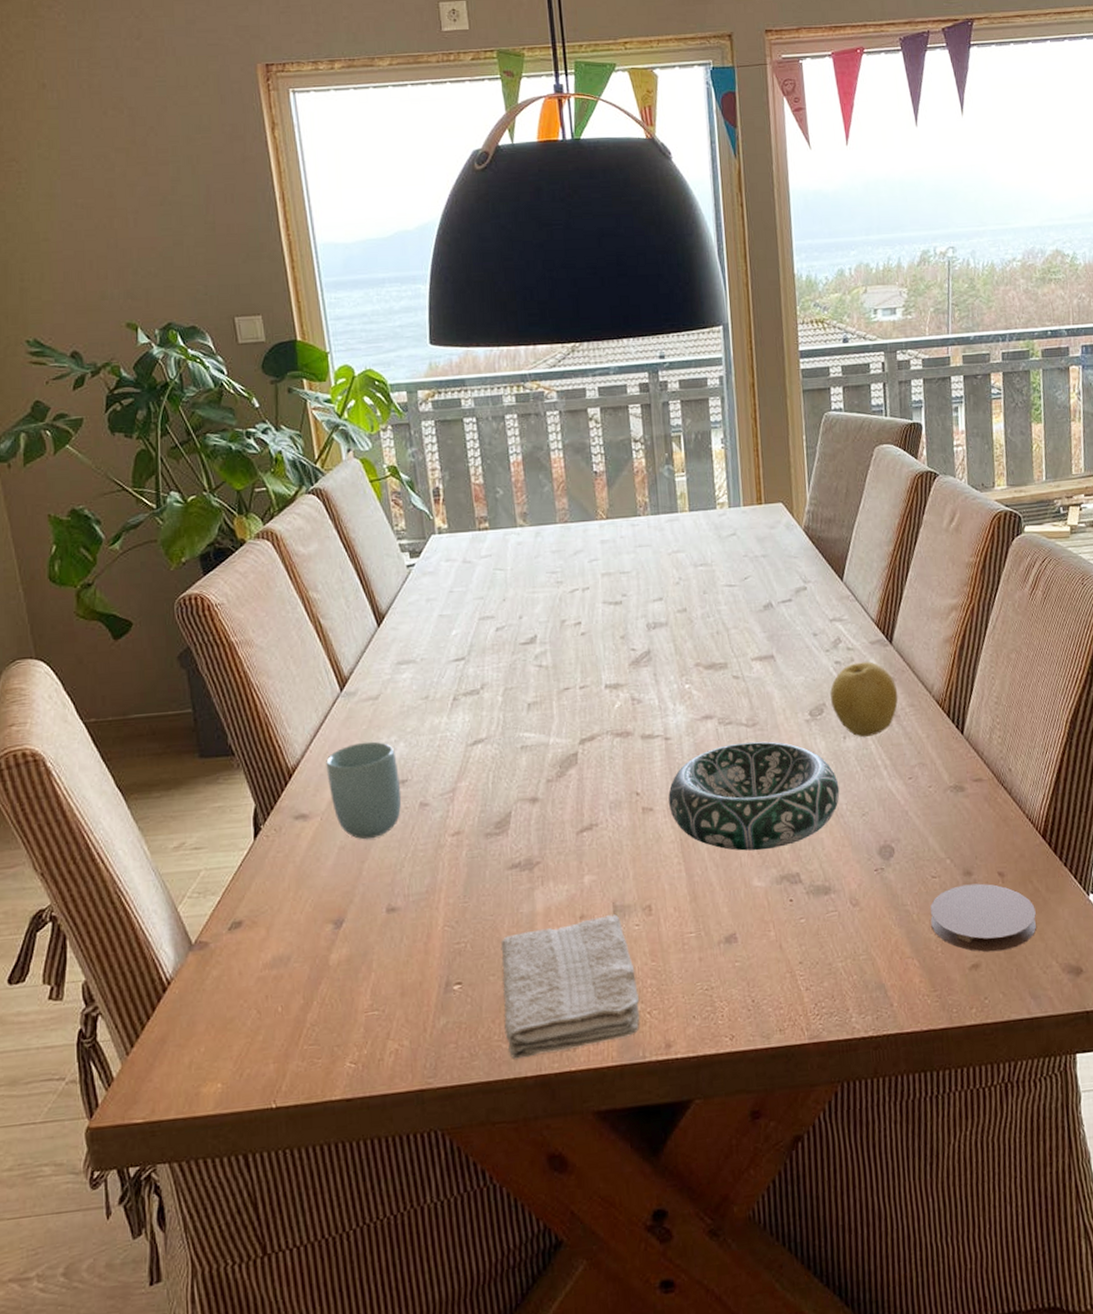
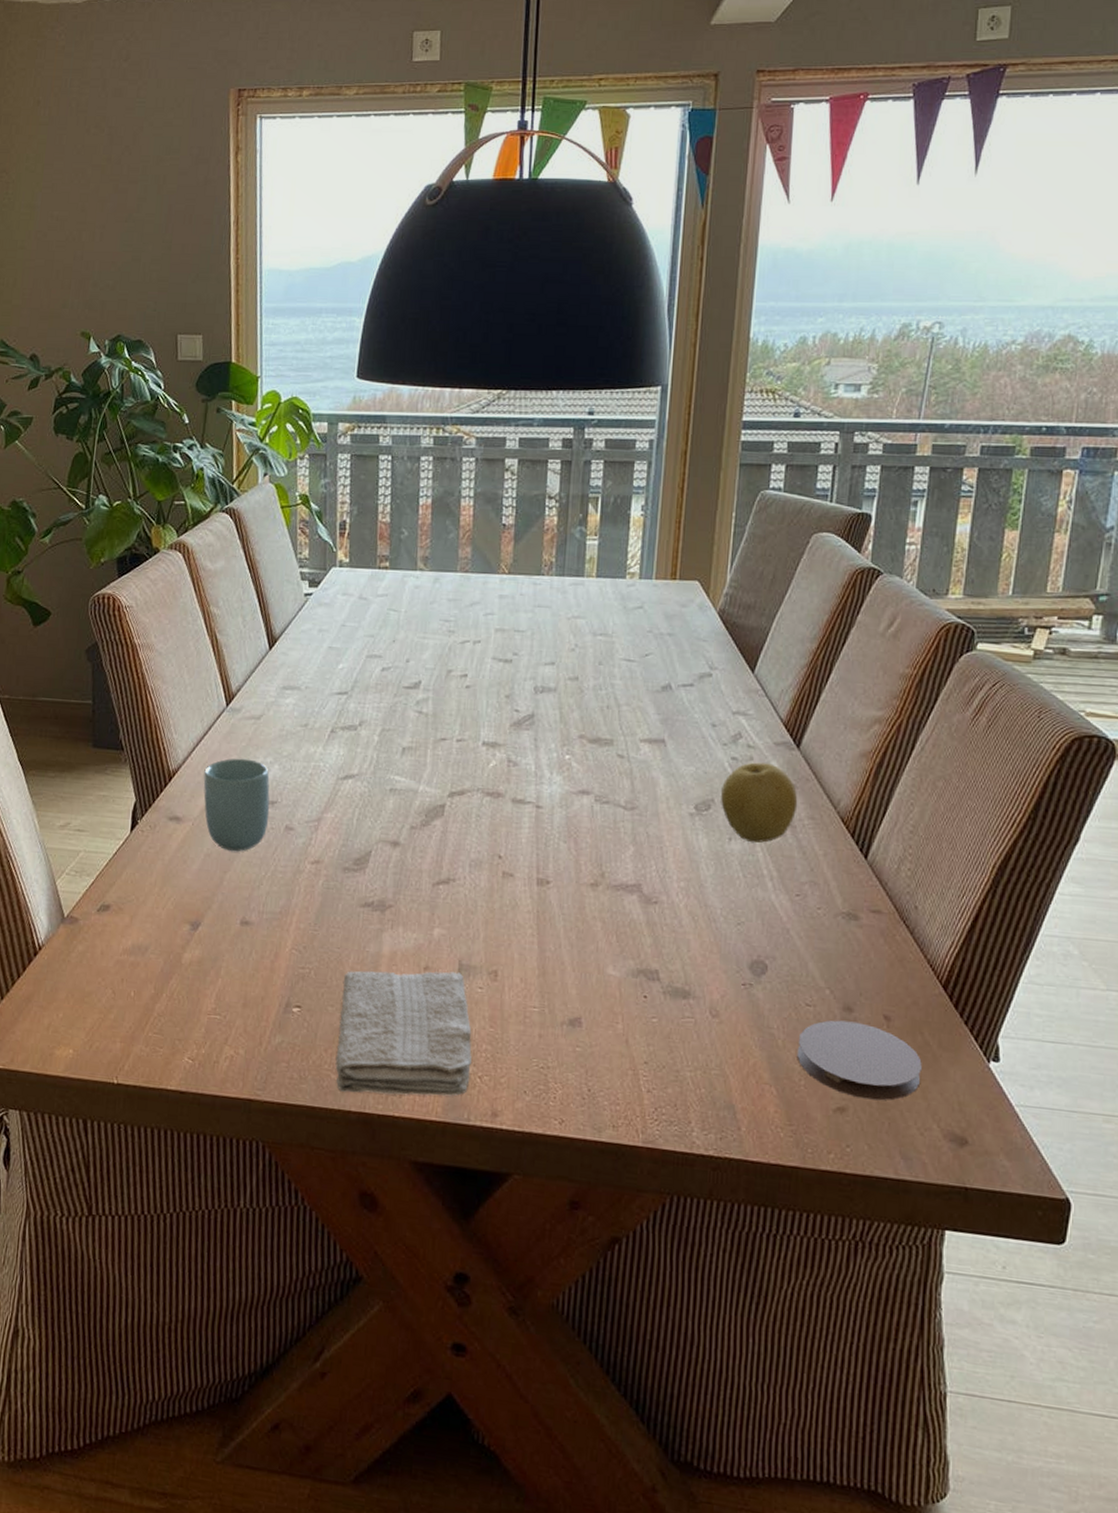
decorative bowl: present [668,741,840,851] -> none [531,824,716,940]

